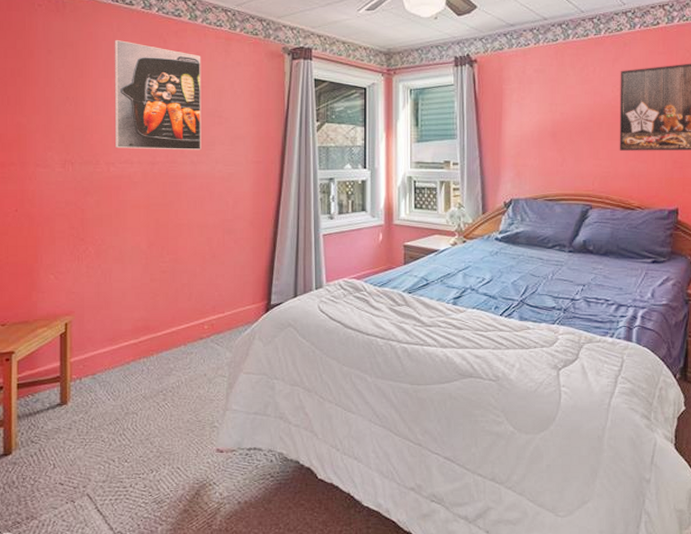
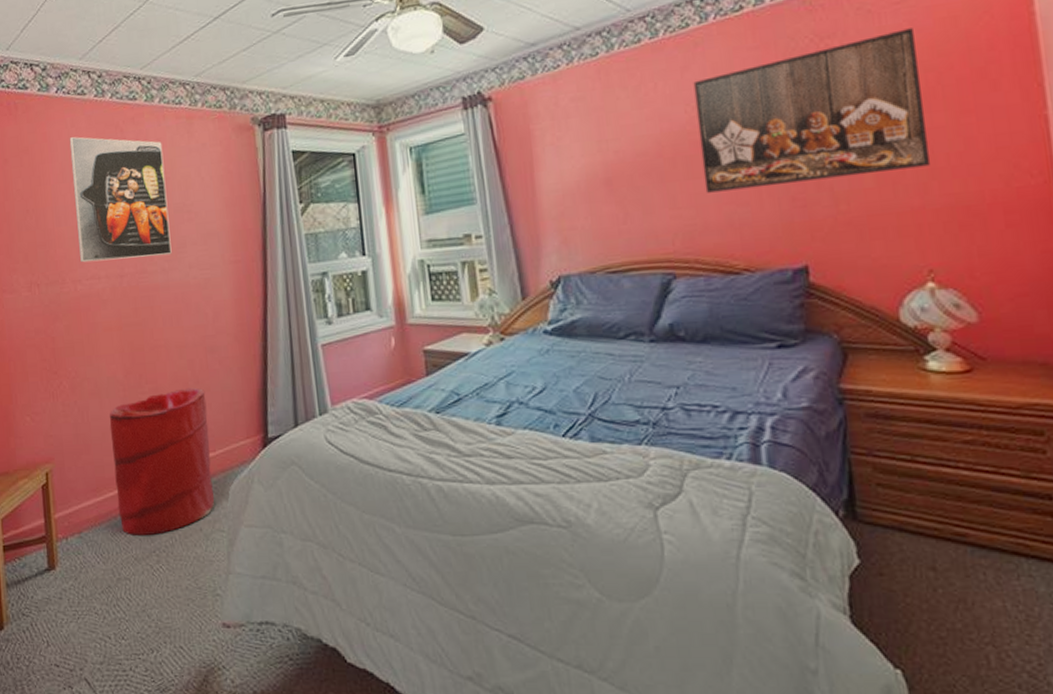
laundry hamper: none [130,260,220,378] -> present [109,387,215,535]

